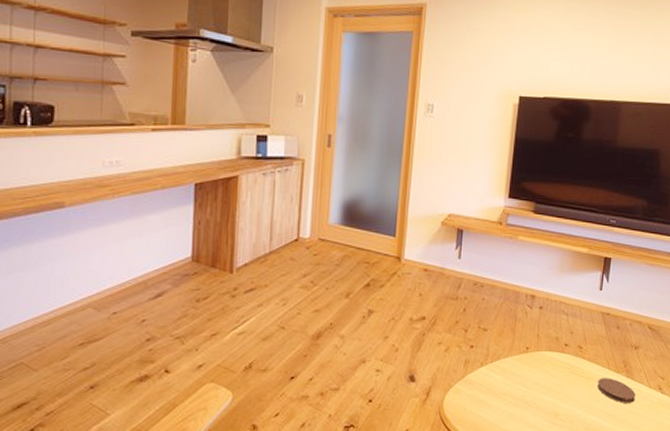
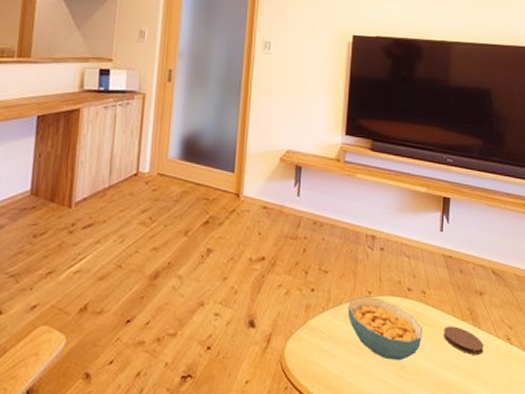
cereal bowl: none [505,351,577,410] -> present [347,296,422,361]

